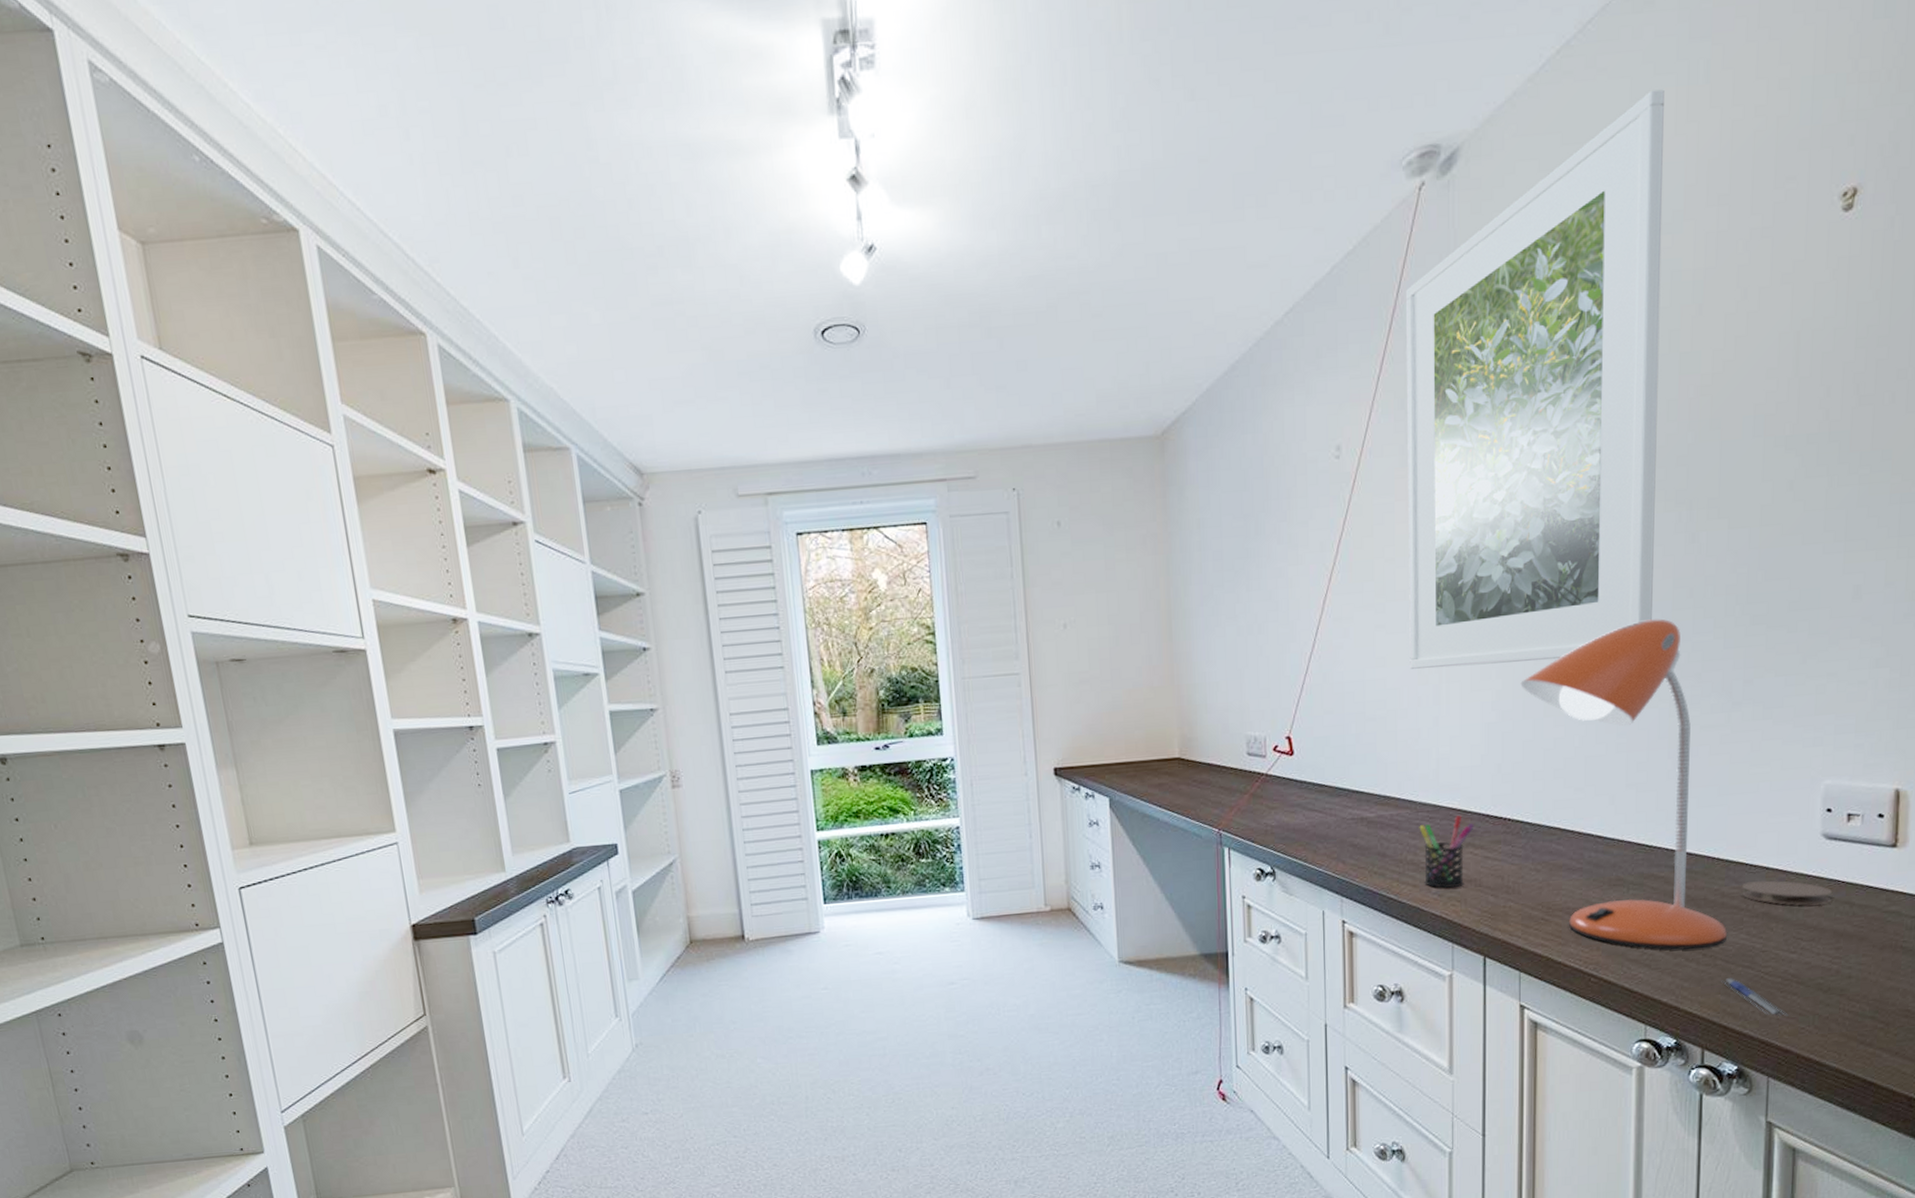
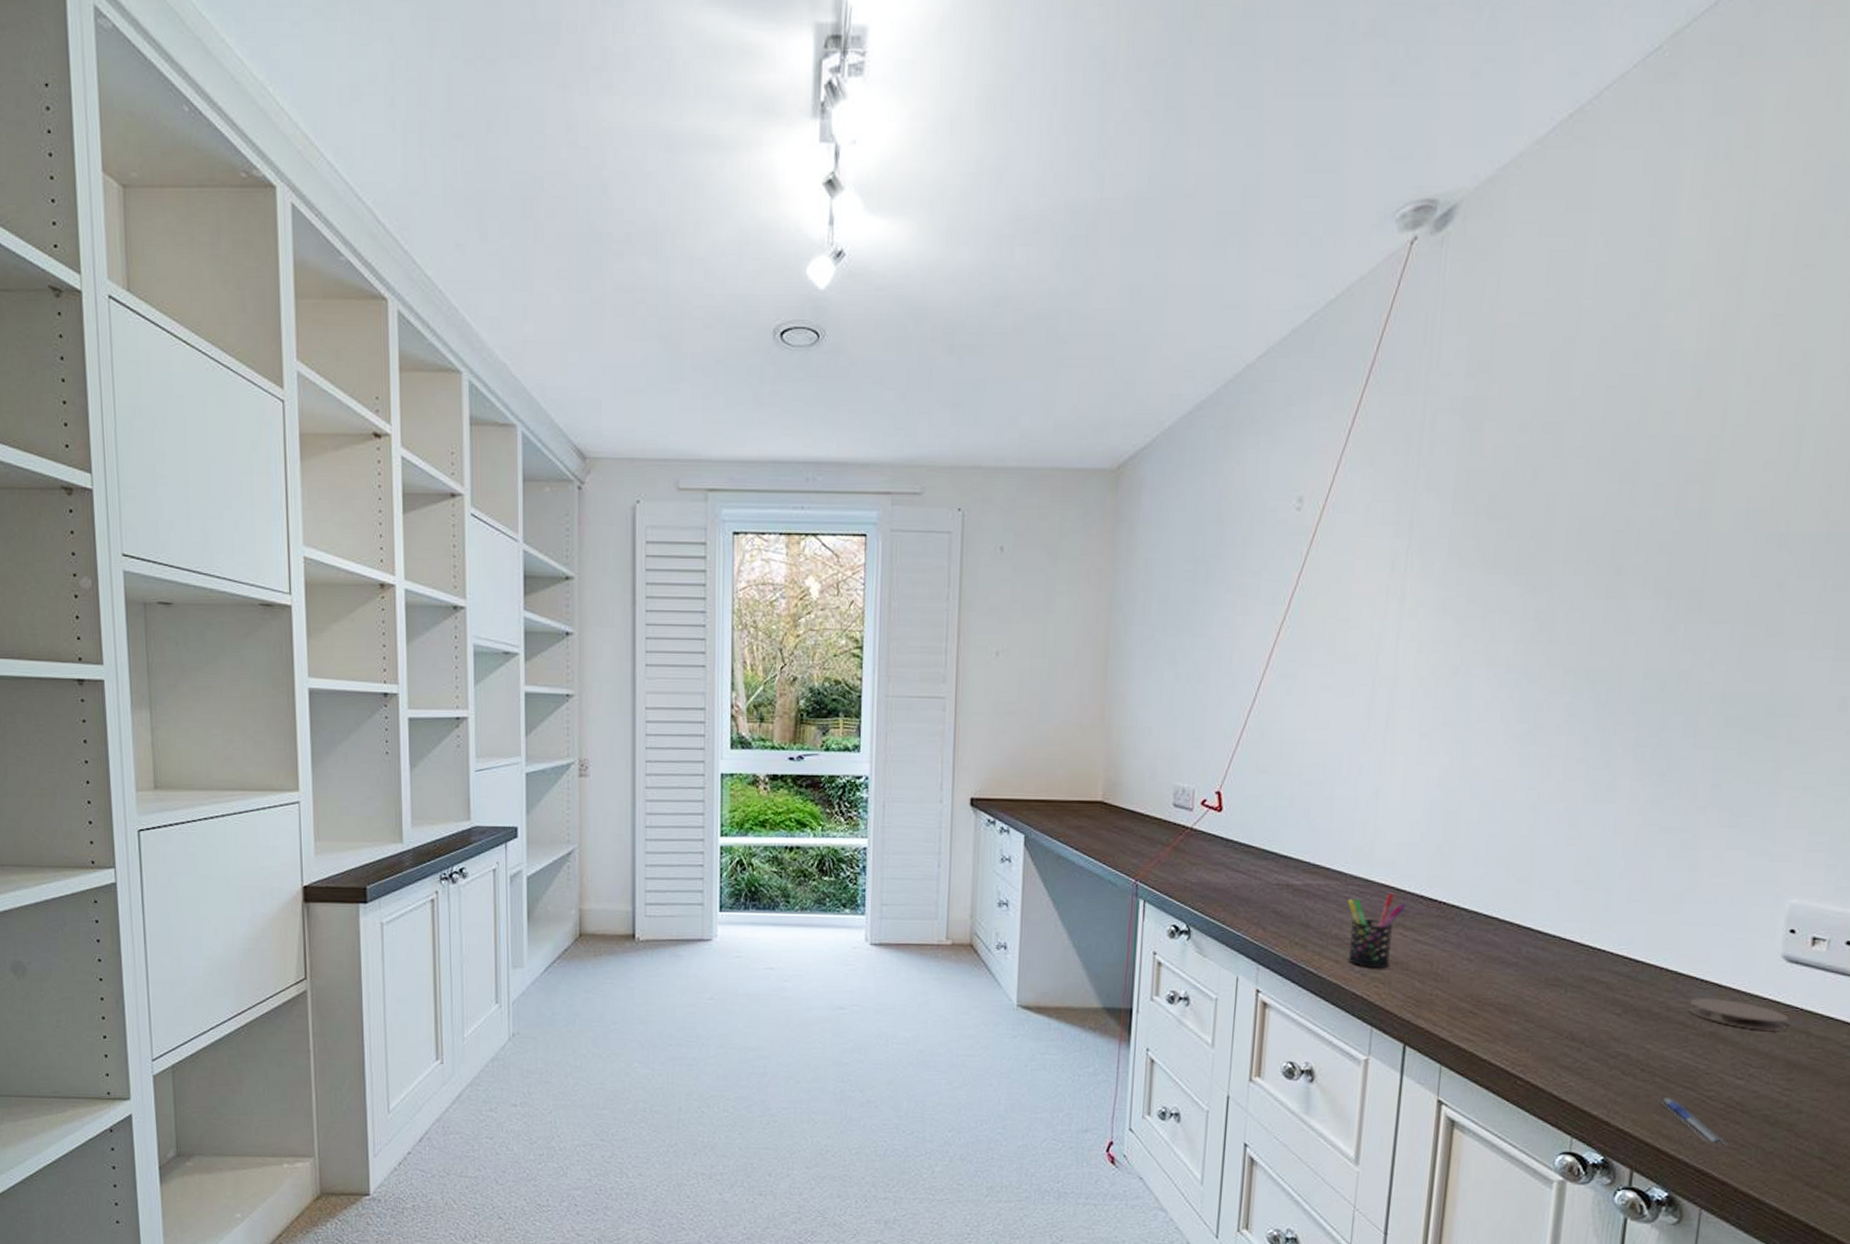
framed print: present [1405,89,1664,669] -> none [1354,163,1681,741]
desk lamp: present [1520,619,1727,950] -> none [1470,710,1669,1063]

